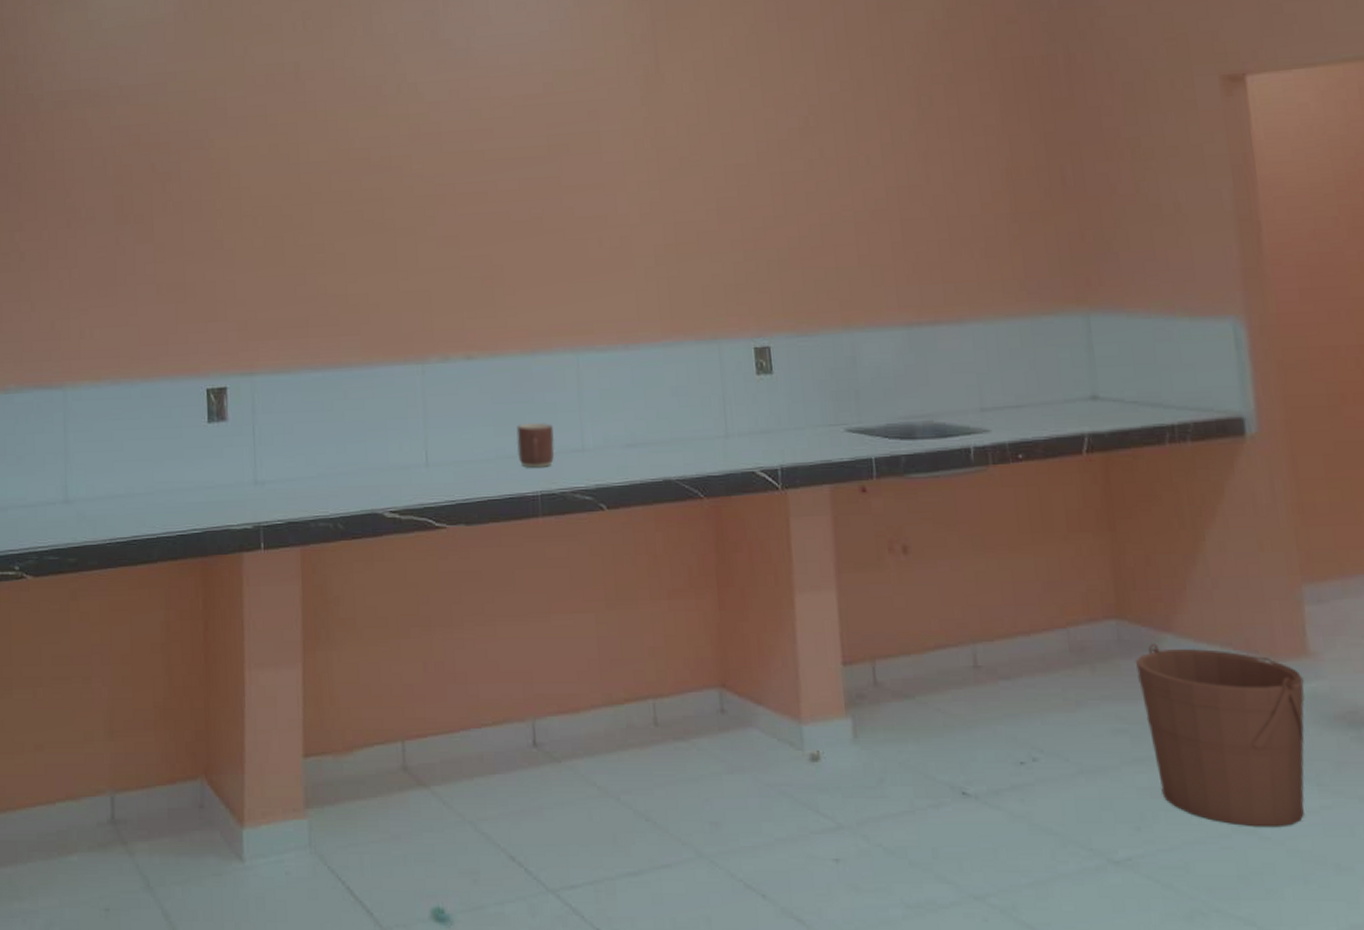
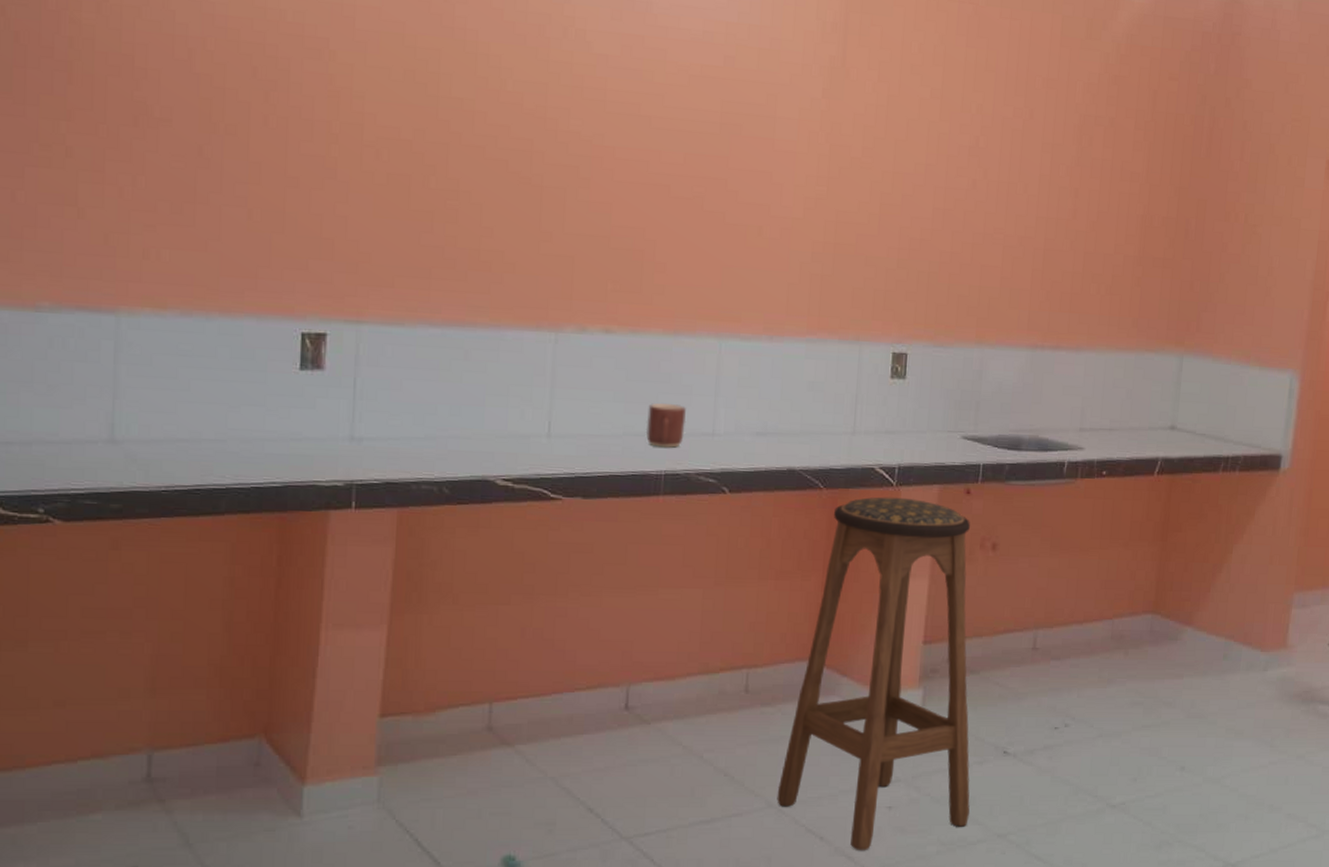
stool: none [705,501,935,913] -> present [777,497,970,851]
bucket: present [1136,644,1305,826] -> none [1158,634,1279,777]

